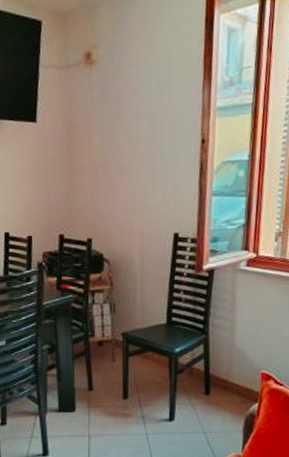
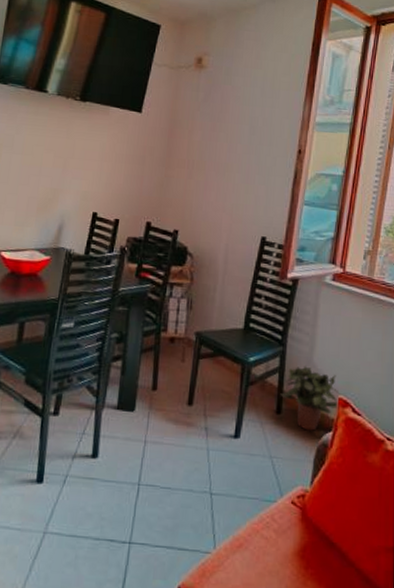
potted plant: none [207,349,262,405] -> present [280,366,339,431]

